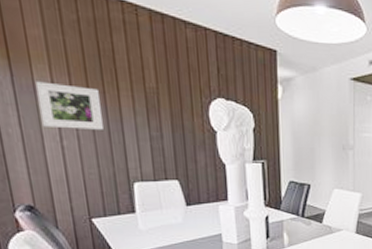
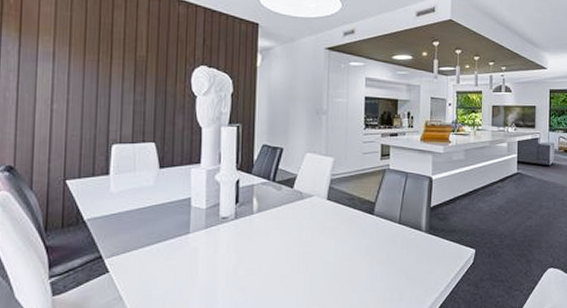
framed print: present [36,81,103,130] -> none [38,51,93,94]

